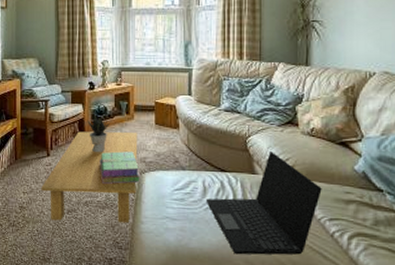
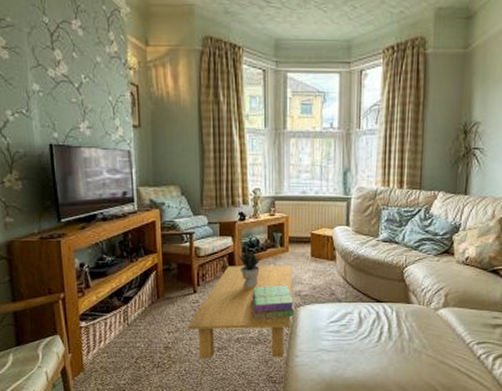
laptop: present [205,151,322,255] -> none [361,281,472,381]

